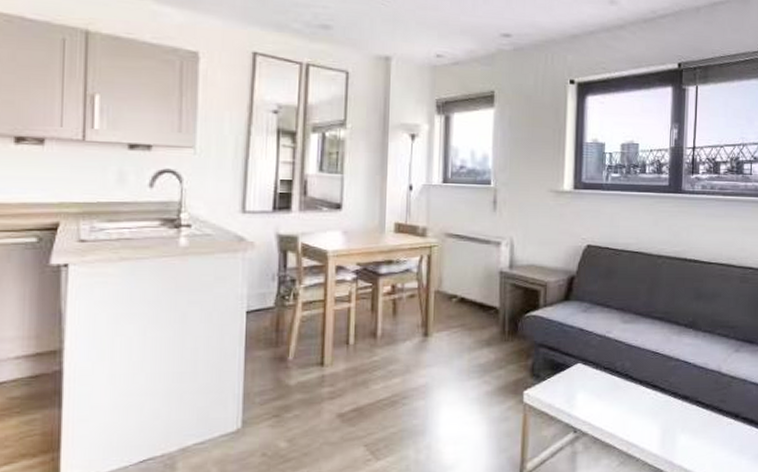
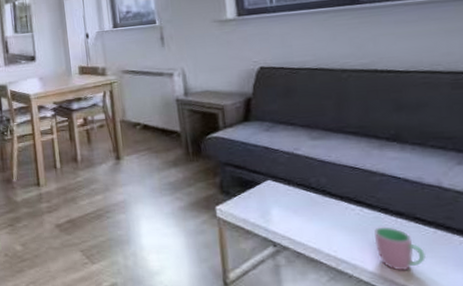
cup: none [662,410,700,453] -> present [374,226,426,271]

